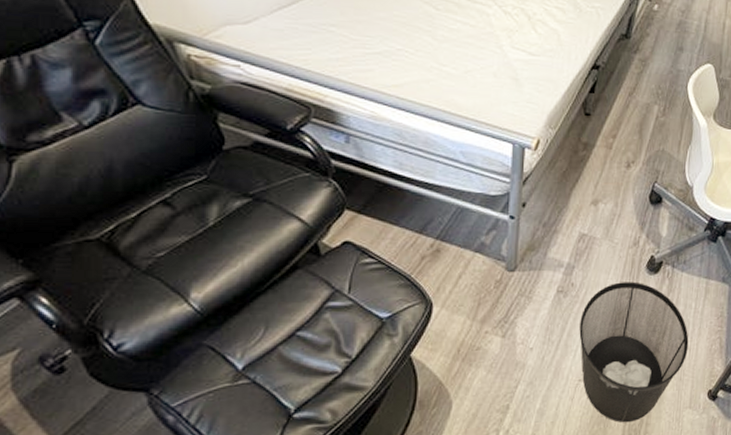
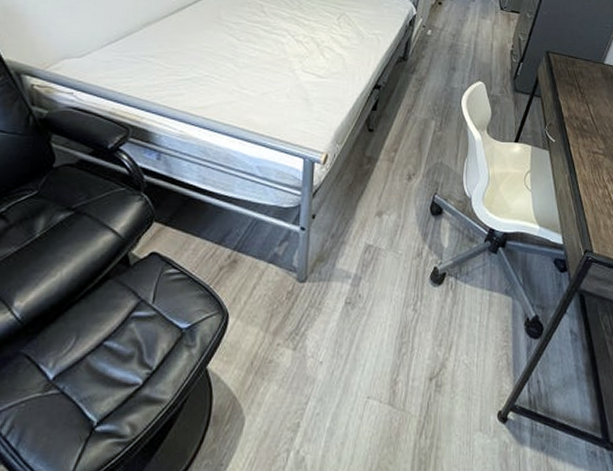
waste bin: present [579,282,689,423] -> none [367,293,475,446]

